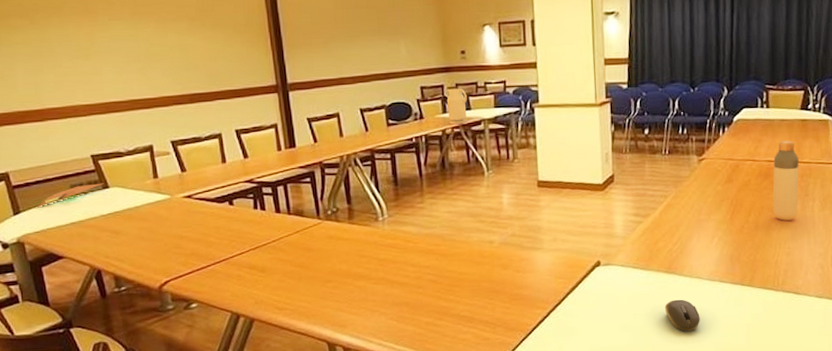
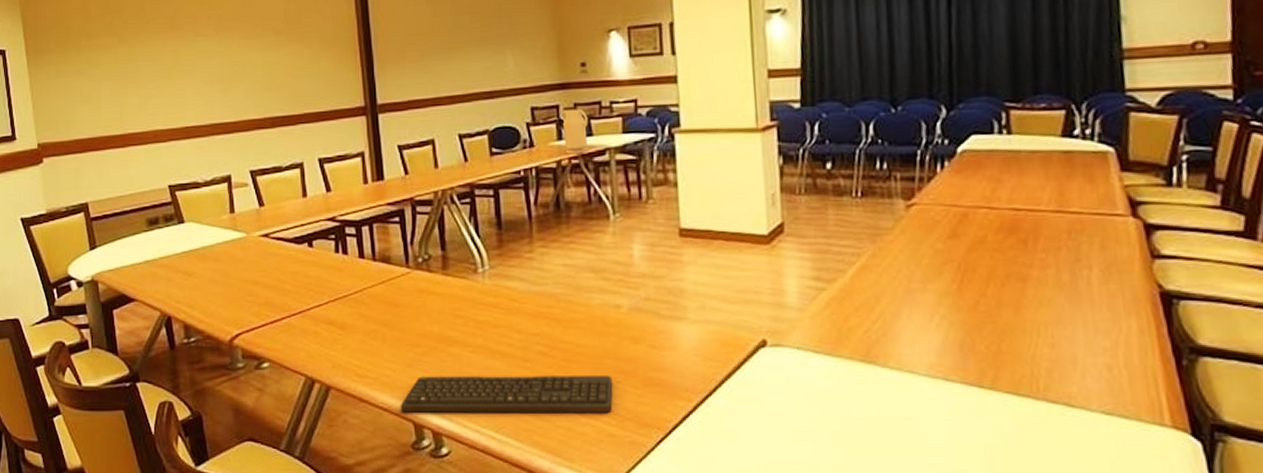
papers: present [36,183,104,207] -> none [112,217,180,242]
computer keyboard: none [315,294,487,335] -> present [400,374,613,414]
computer mouse: present [665,299,700,331] -> none [862,401,916,448]
bottle: present [772,140,799,221] -> none [1021,180,1065,296]

